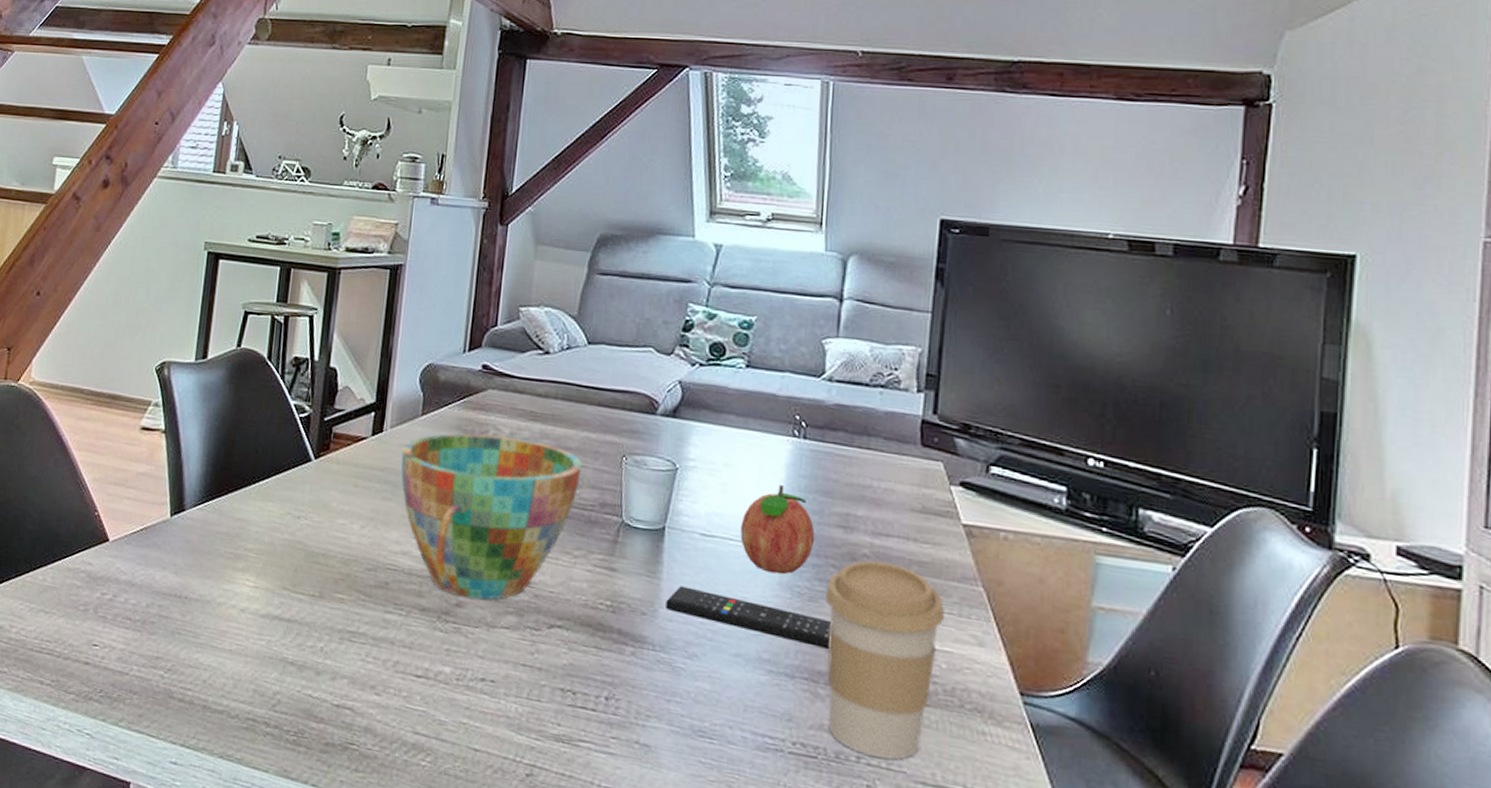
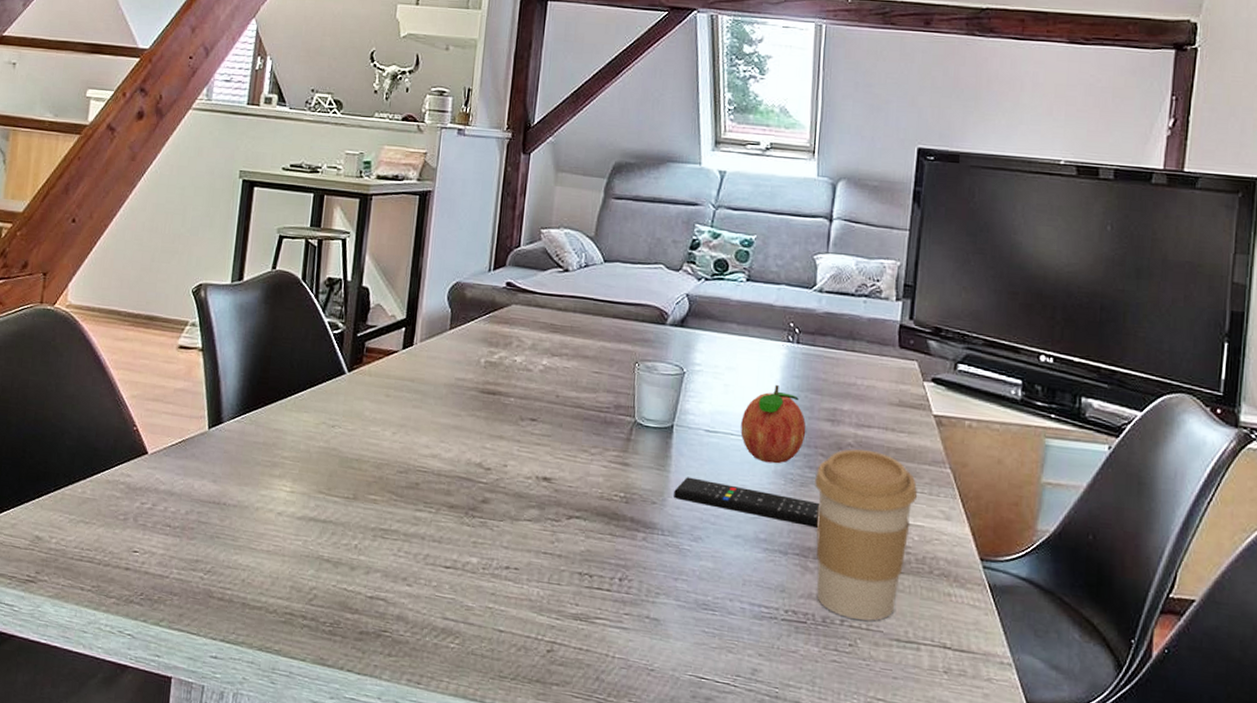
cup: present [401,433,582,600] -> none [430,345,598,496]

